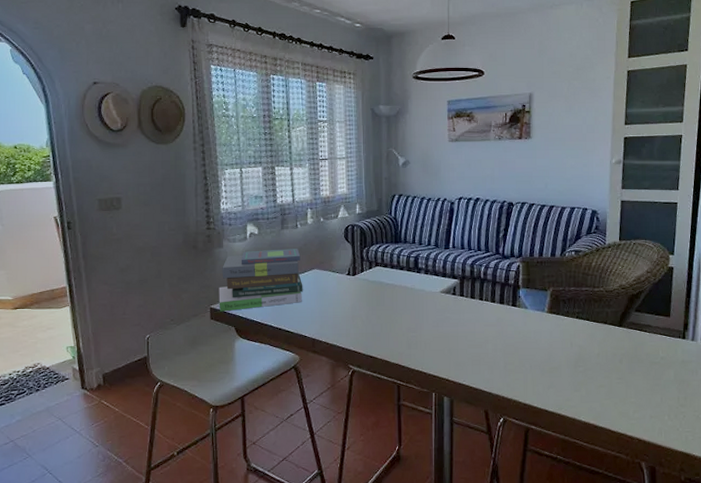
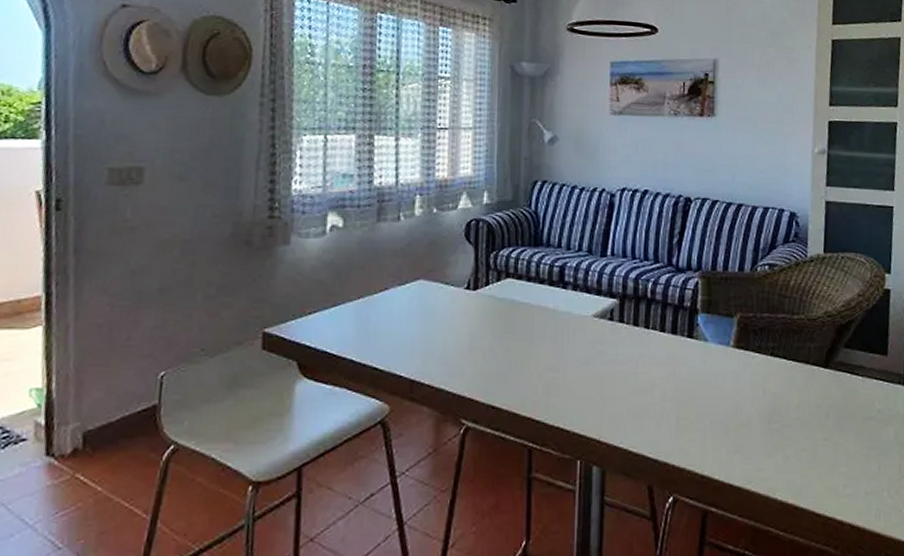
books: present [219,249,303,312] -> none [276,249,402,338]

